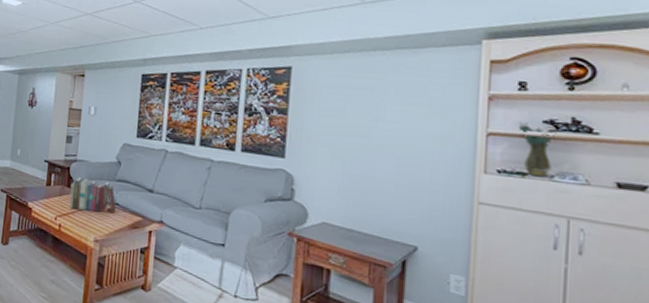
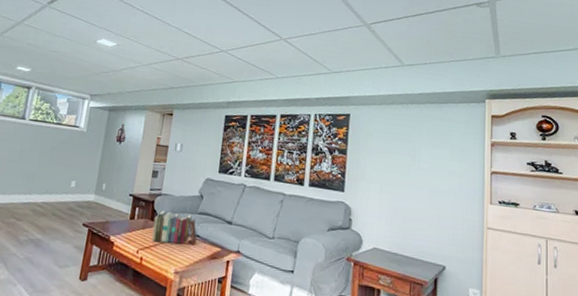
vase: present [518,122,557,176] -> none [511,164,536,206]

